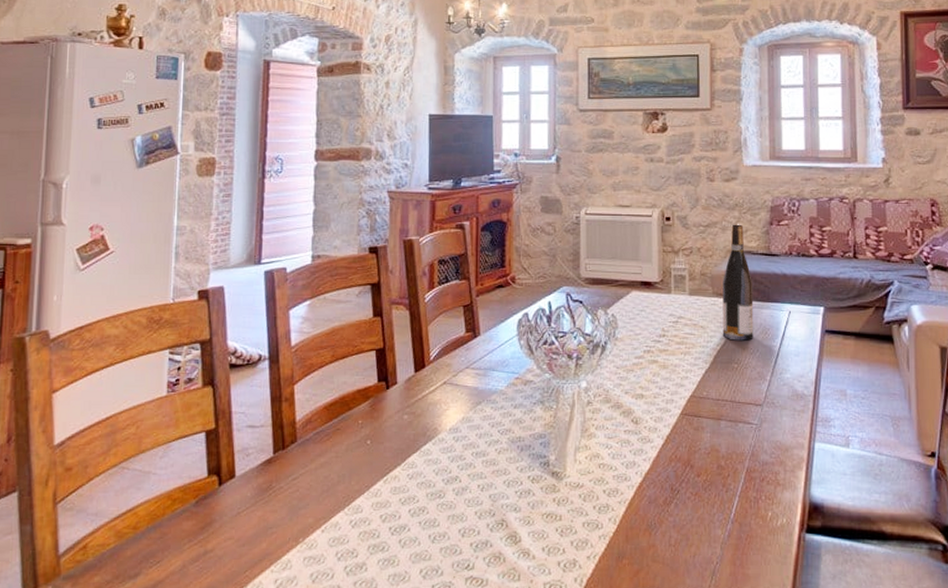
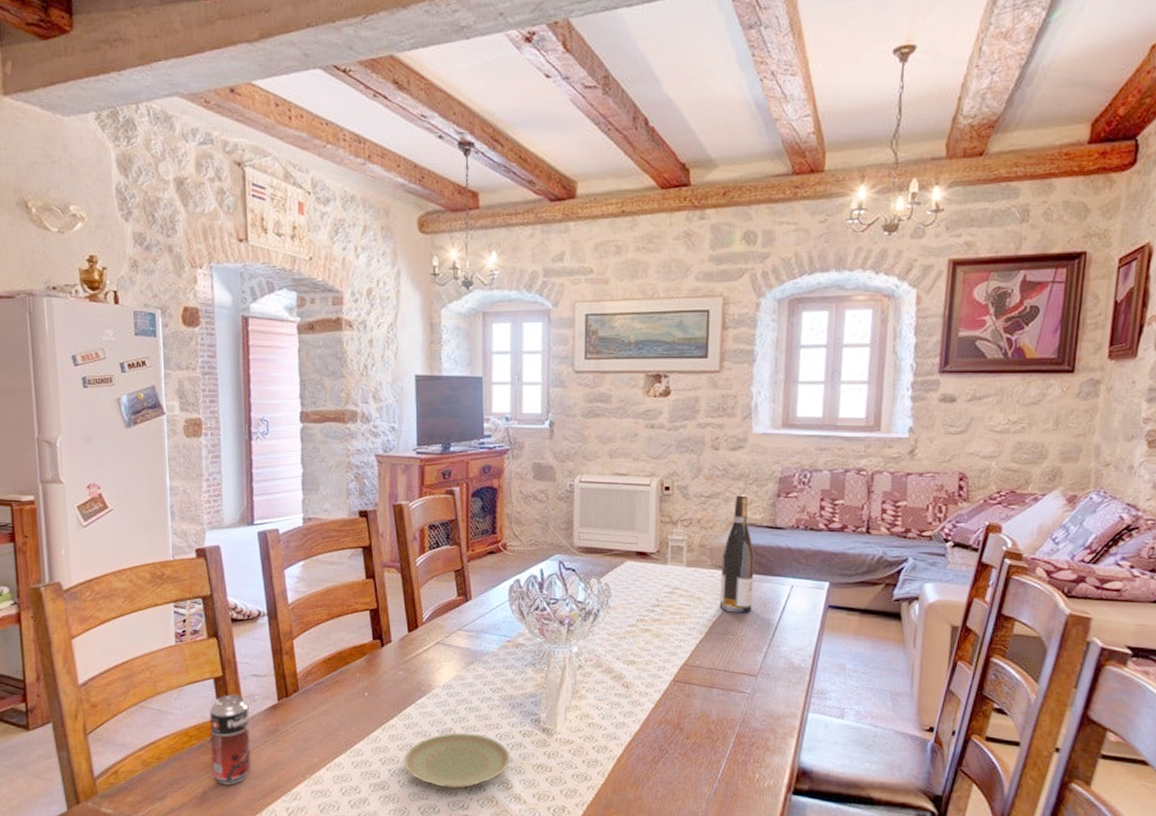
beverage can: none [194,448,241,556] -> present [209,693,251,785]
plate: none [405,481,519,546] -> present [403,732,511,789]

